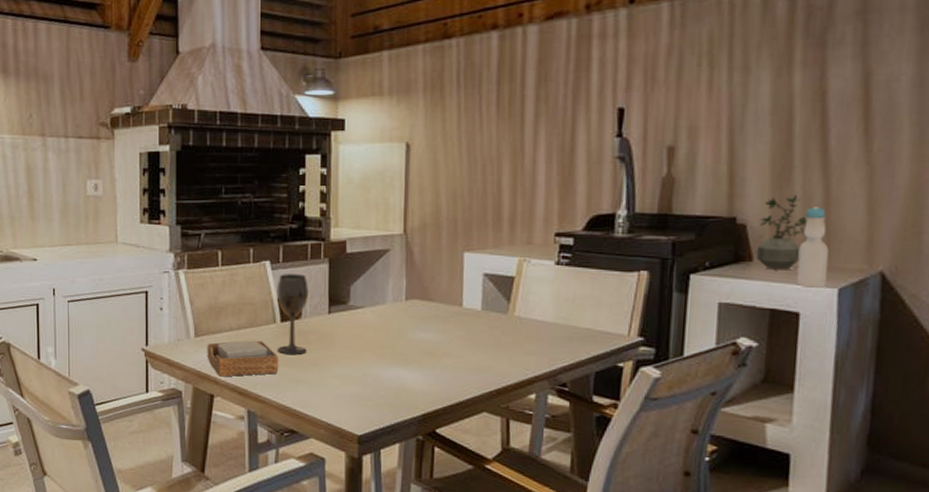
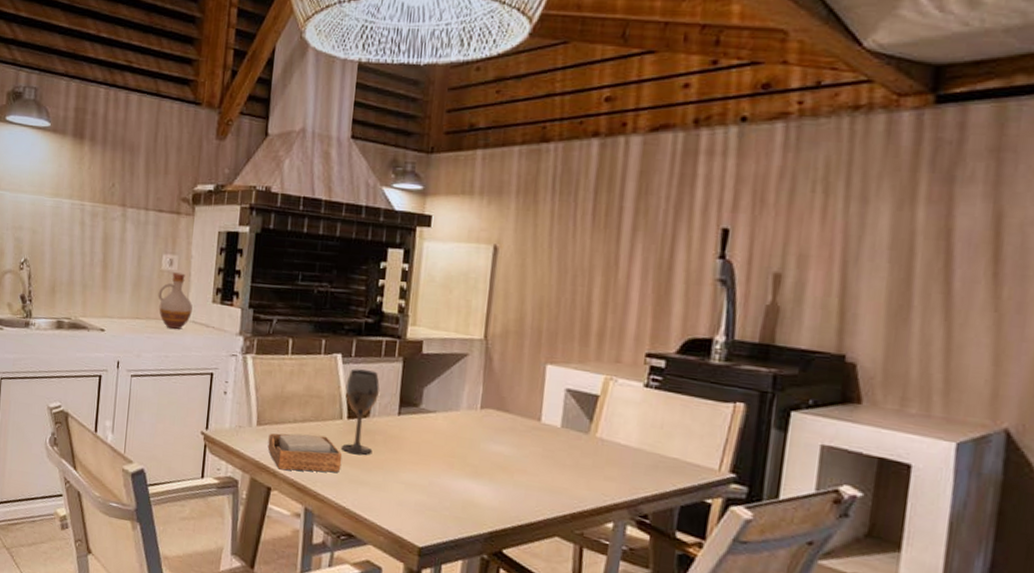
jug: none [86,197,121,252] -> present [157,272,193,329]
potted plant: present [757,194,807,270] -> none [866,336,924,418]
bottle: present [796,207,829,289] -> none [909,352,948,441]

